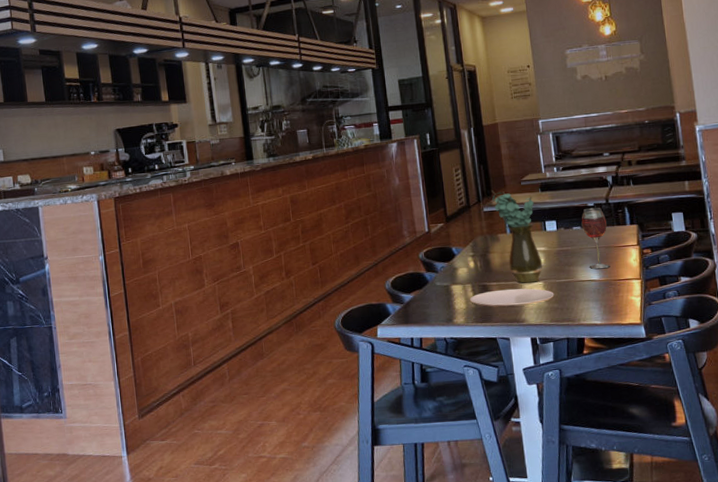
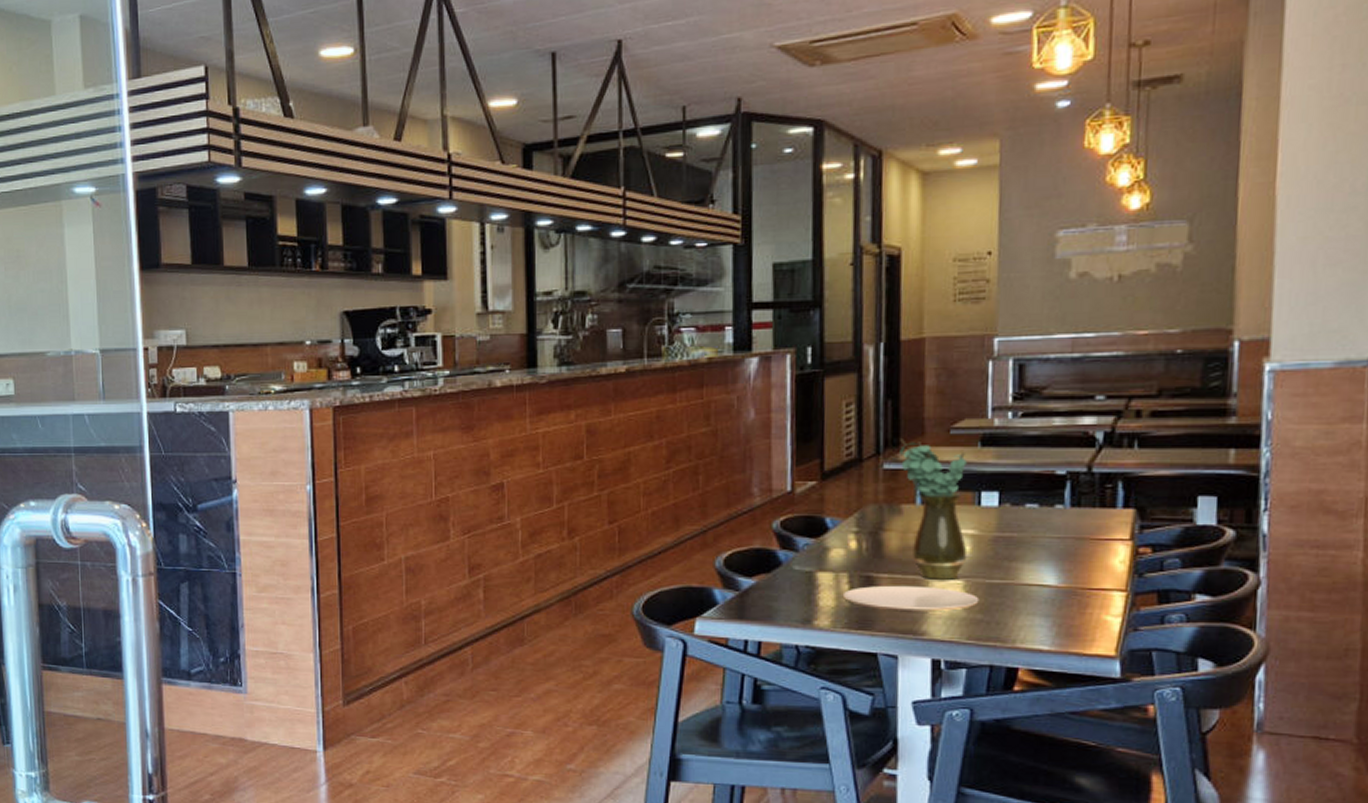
wineglass: present [581,207,611,270] -> none [1040,477,1083,570]

